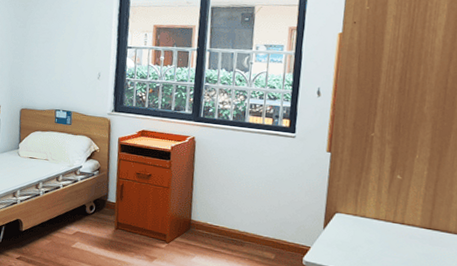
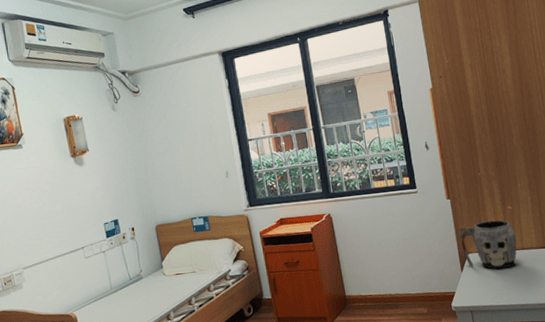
mug: none [331,183,398,239] -> present [459,220,517,270]

